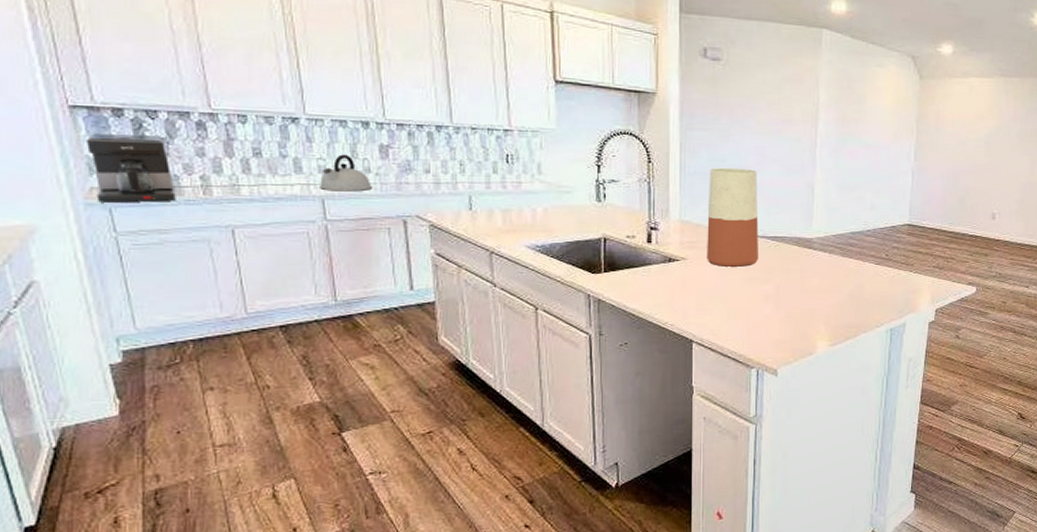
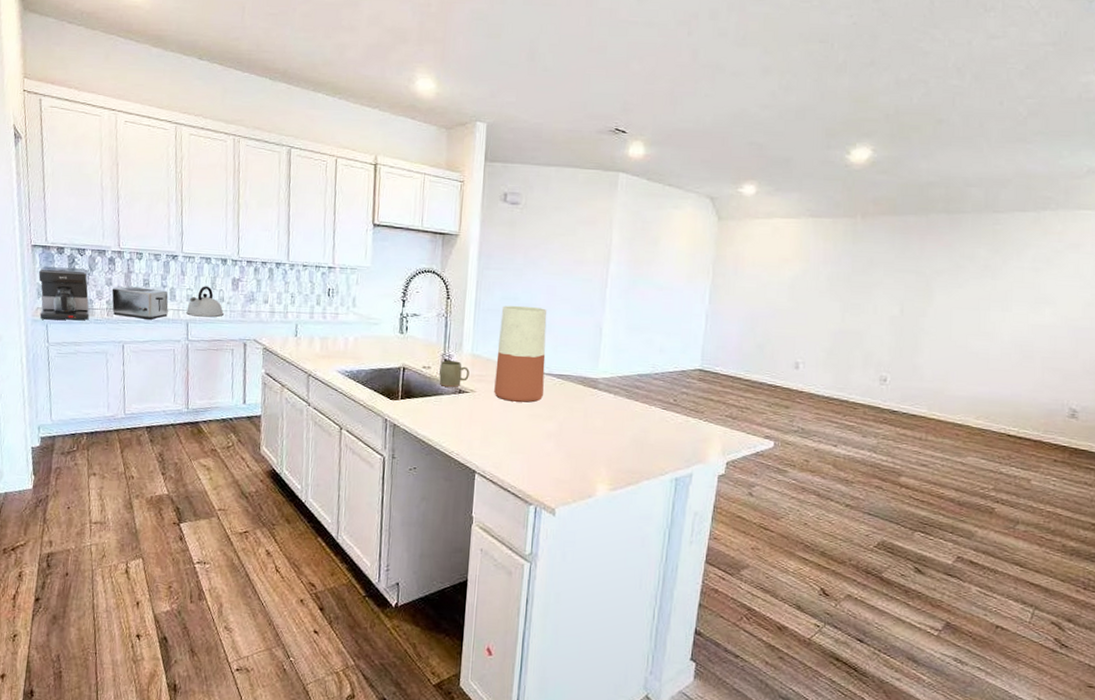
toaster: none [206,156,293,197] -> present [111,286,169,320]
mug: none [646,228,679,256] -> present [439,360,470,387]

